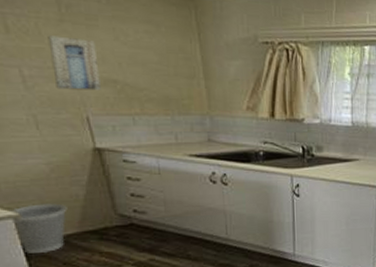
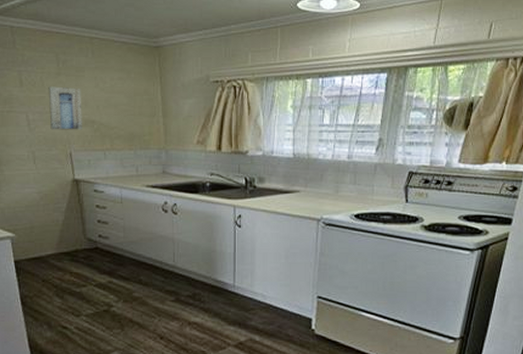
wastebasket: present [10,203,68,254] -> none [9,227,50,270]

